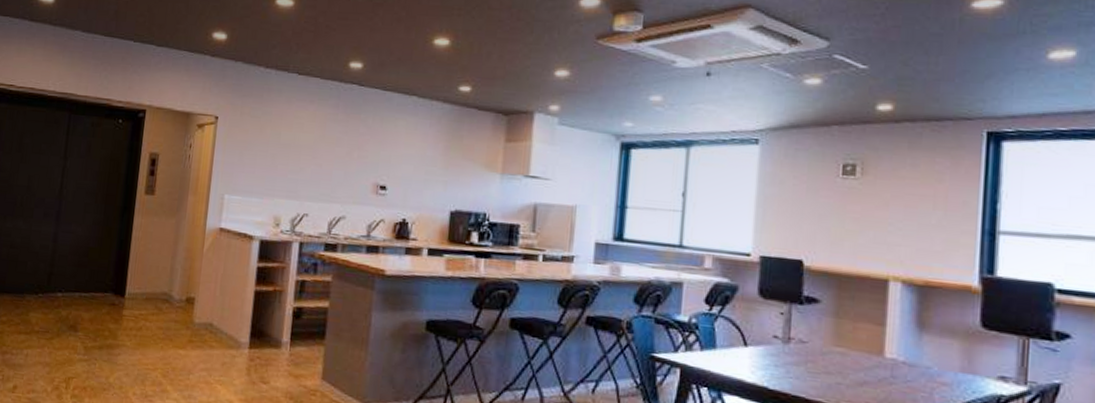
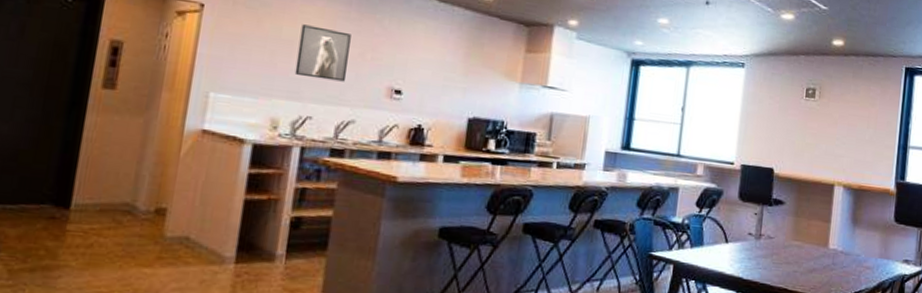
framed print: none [292,129,339,180] -> present [294,24,351,82]

